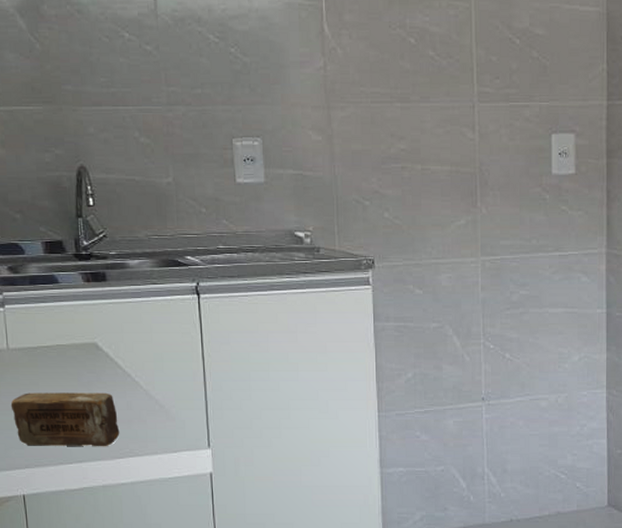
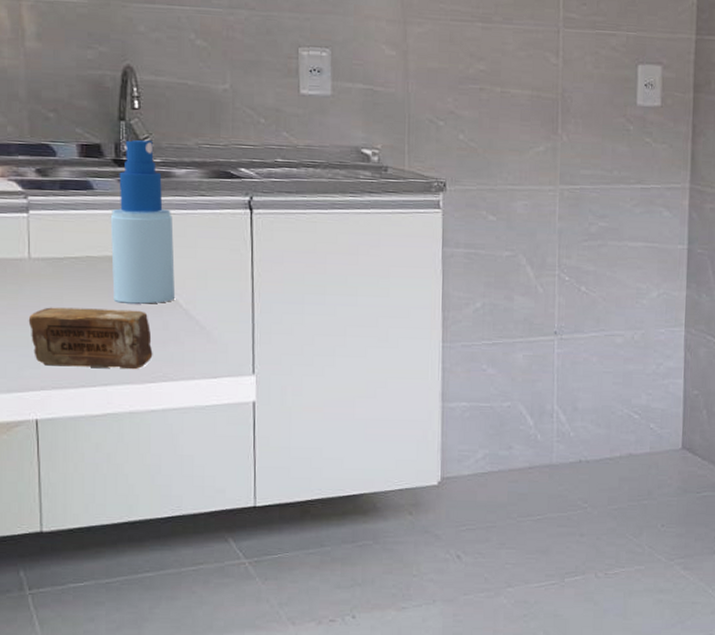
spray bottle: none [75,235,136,386] -> present [110,140,176,304]

